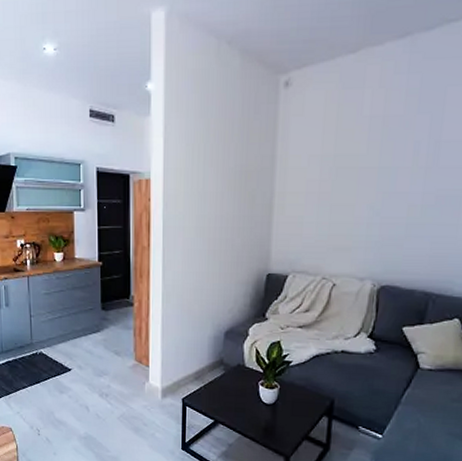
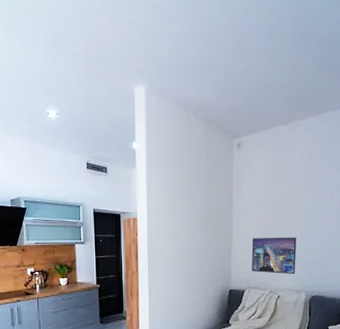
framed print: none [299,205,363,257] -> present [252,237,297,275]

